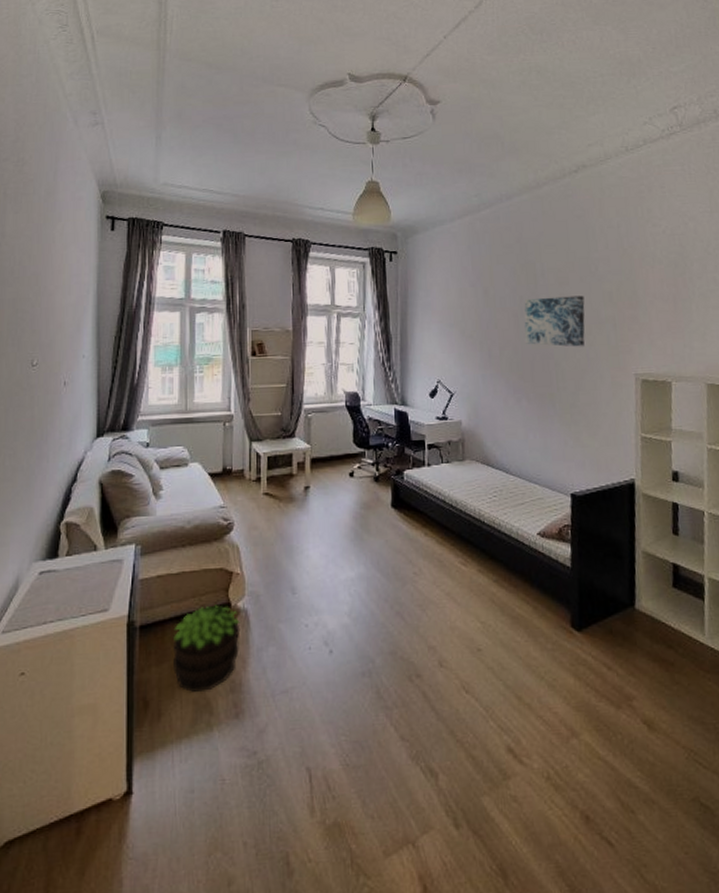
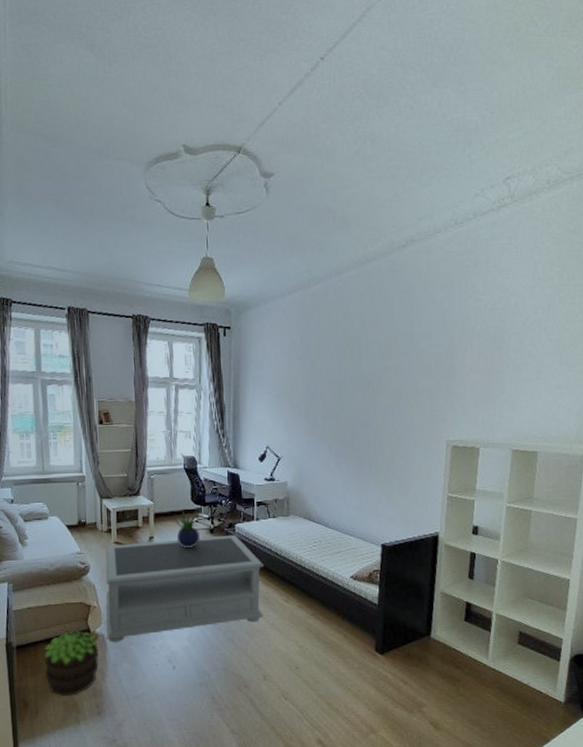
coffee table: none [250,483,438,619] -> present [105,534,265,642]
potted plant: none [332,455,363,499] -> present [173,510,200,547]
wall art: present [524,295,585,347] -> none [347,368,405,416]

